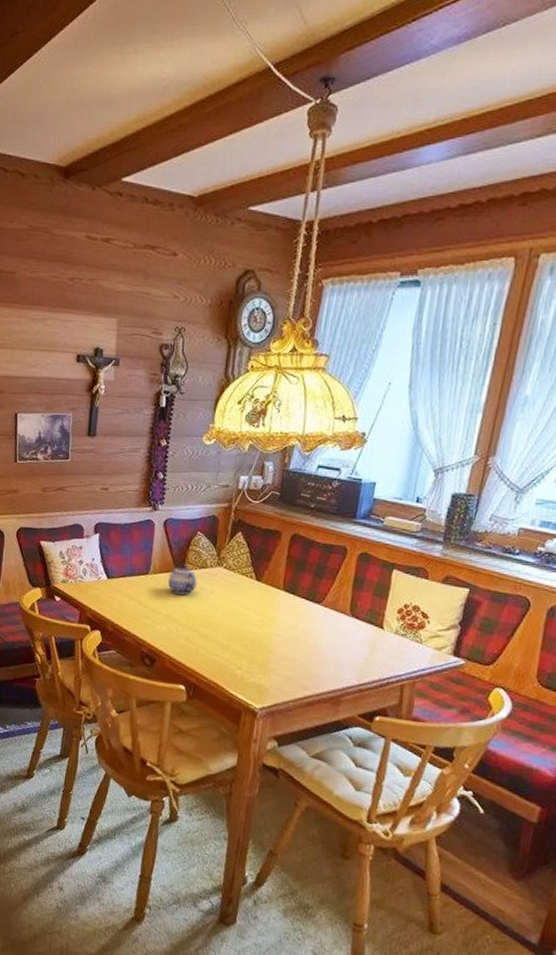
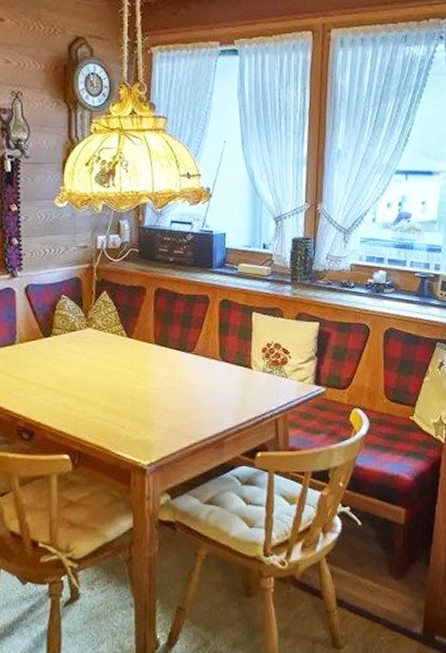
teapot: present [167,564,198,596] -> none [36,329,69,362]

